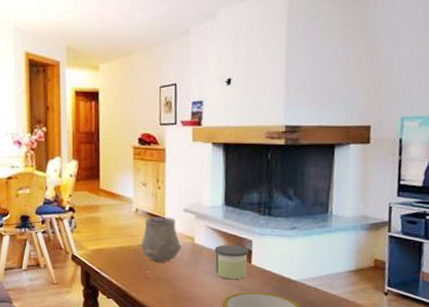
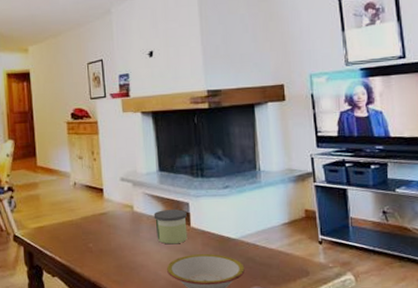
ceramic cup: present [141,217,182,262] -> none [82,188,122,234]

